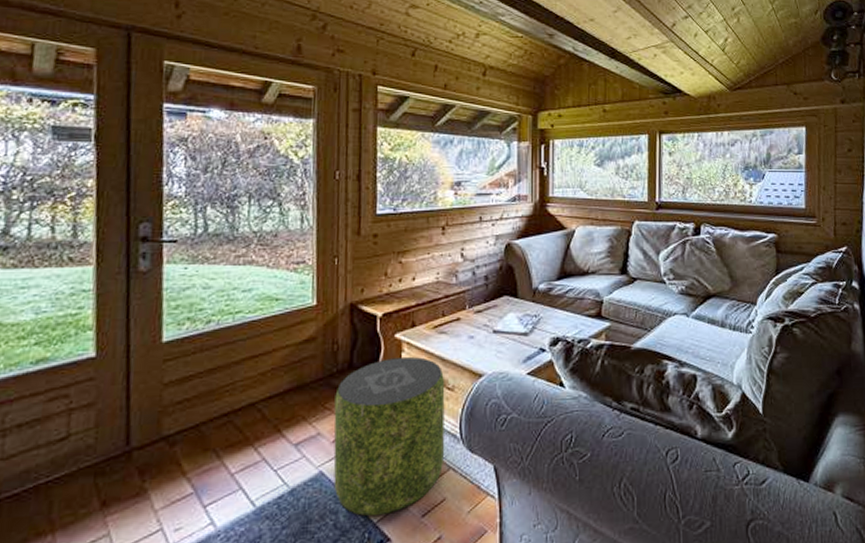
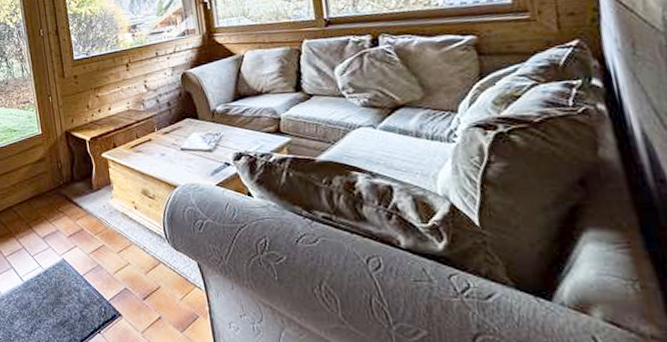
pouf: present [333,356,445,517] -> none [65,171,155,296]

